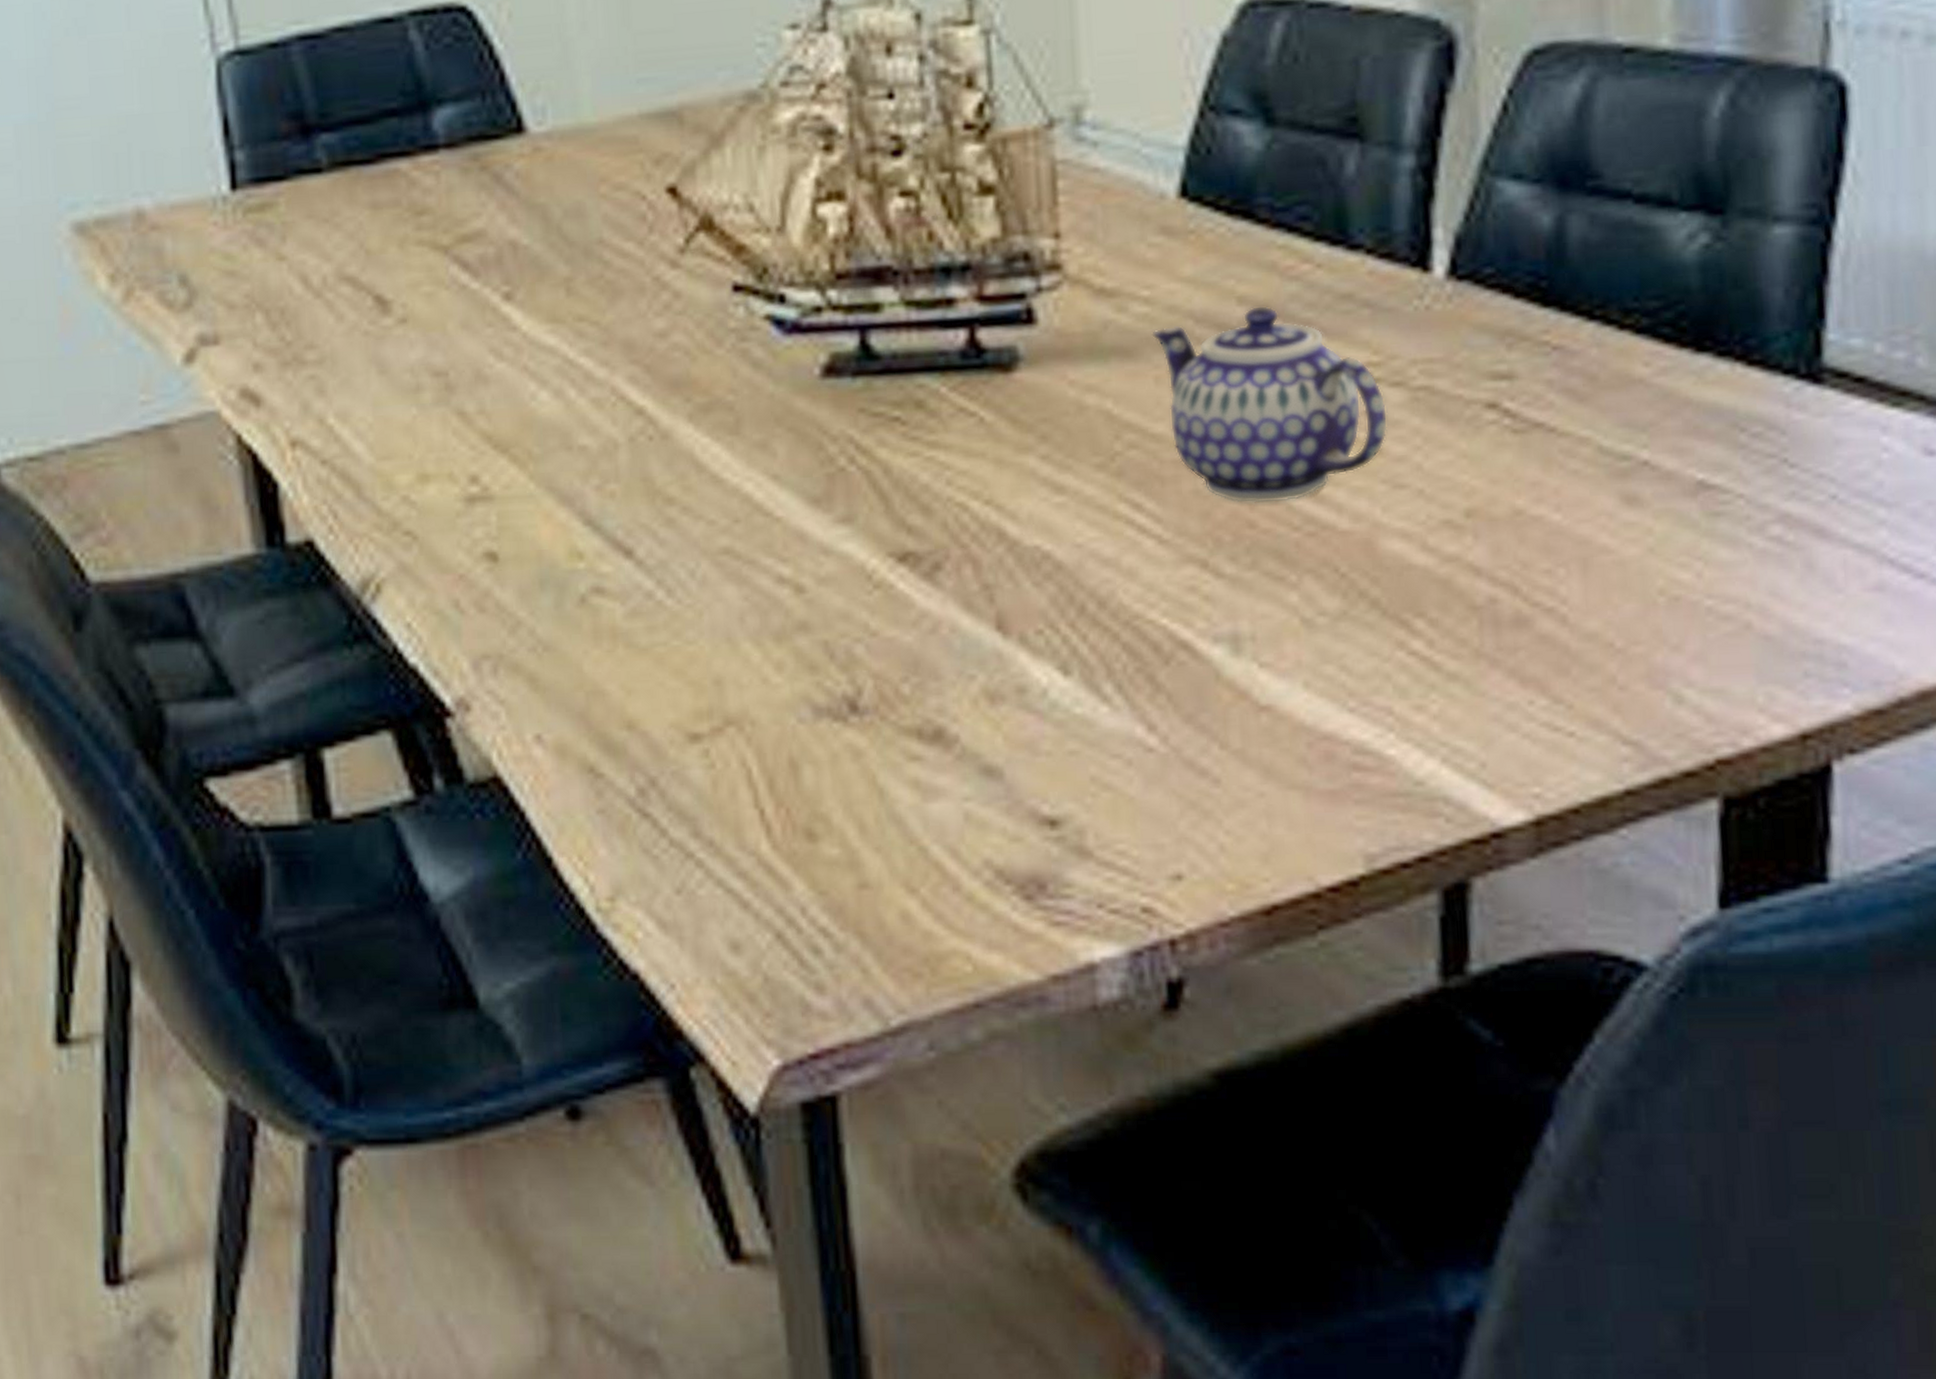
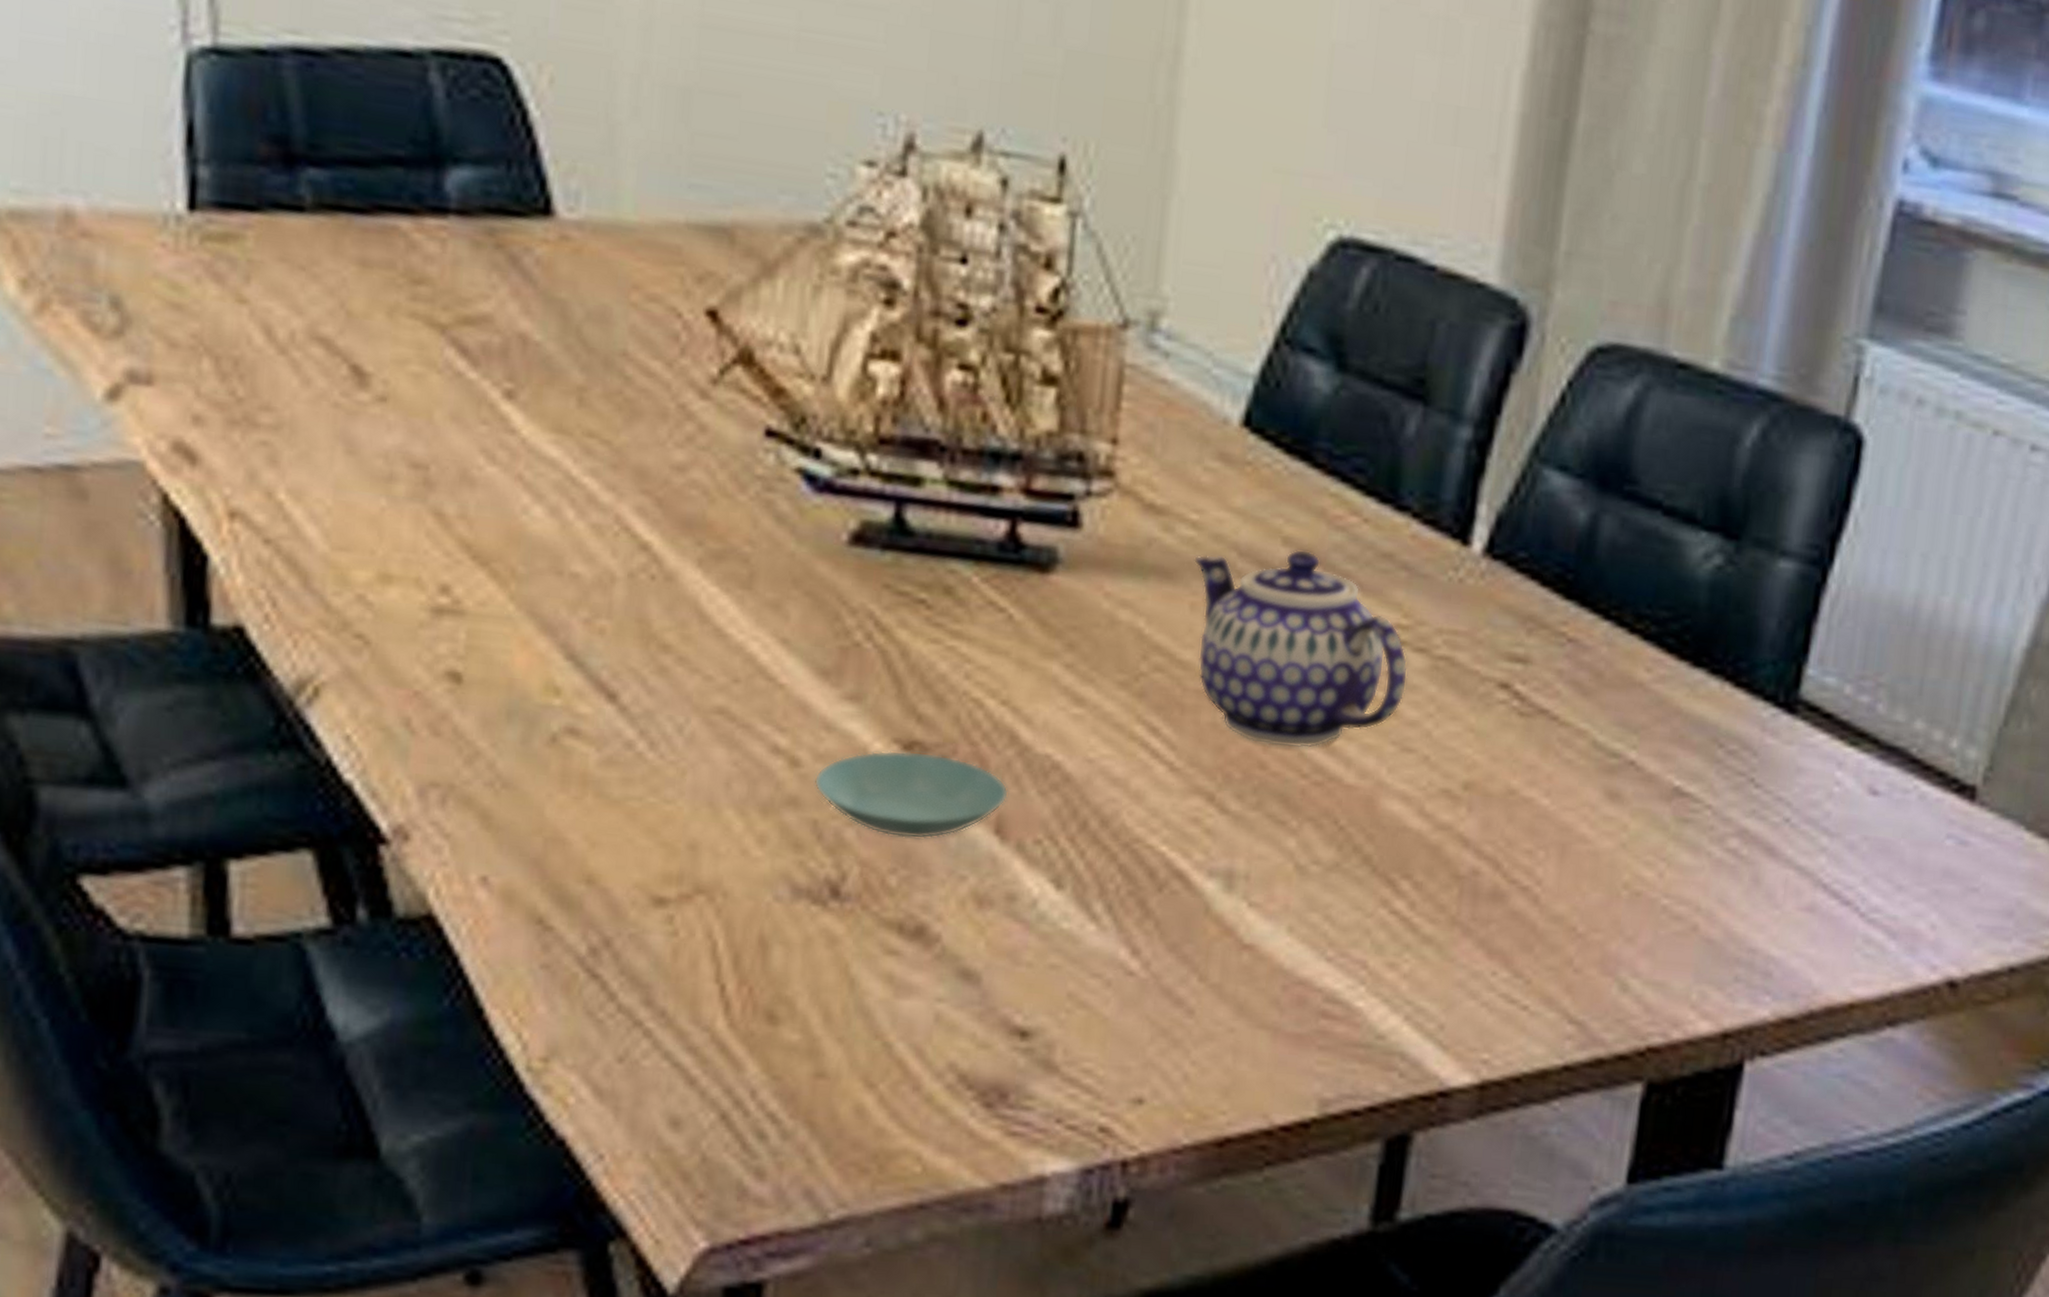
saucer: none [819,561,1005,647] -> present [814,750,1009,840]

